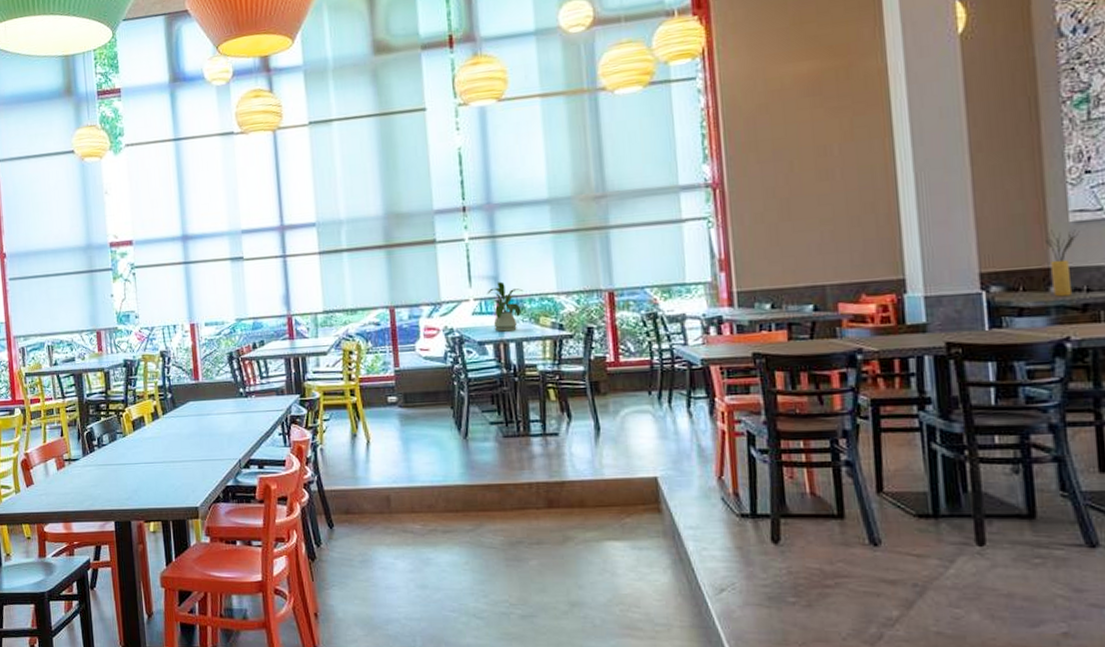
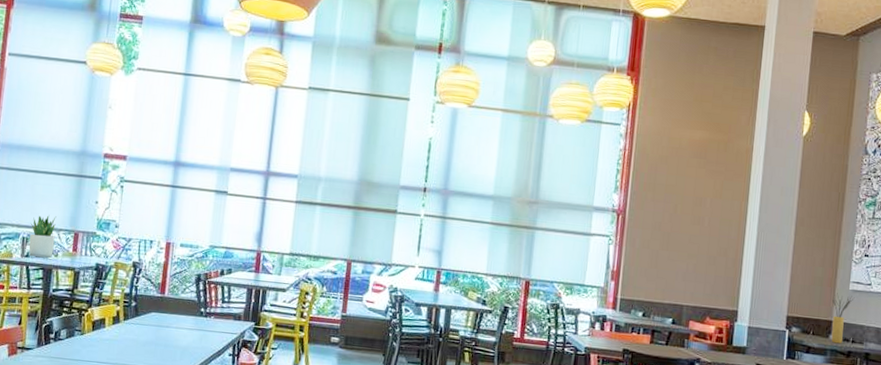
planter: none [52,318,80,364] -> present [29,215,57,258]
house plant: present [486,281,524,332] -> none [430,256,461,299]

